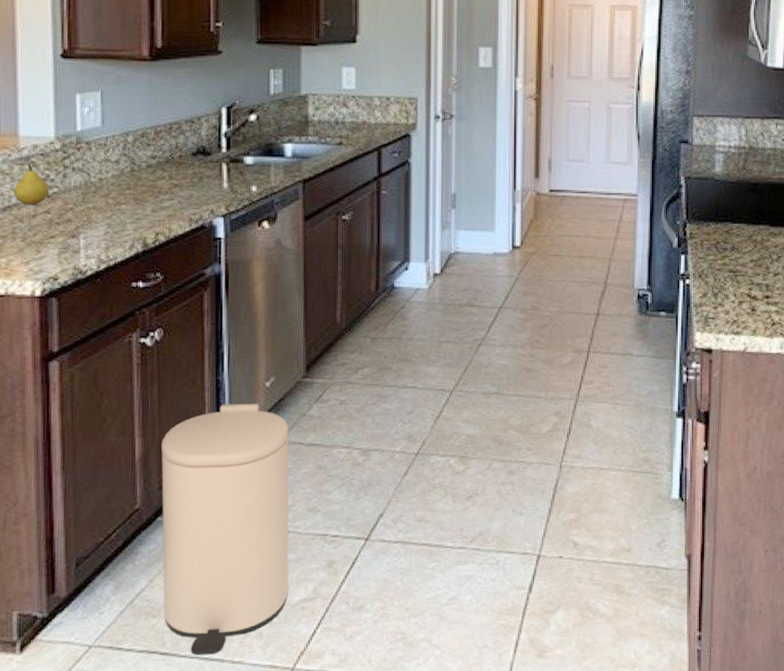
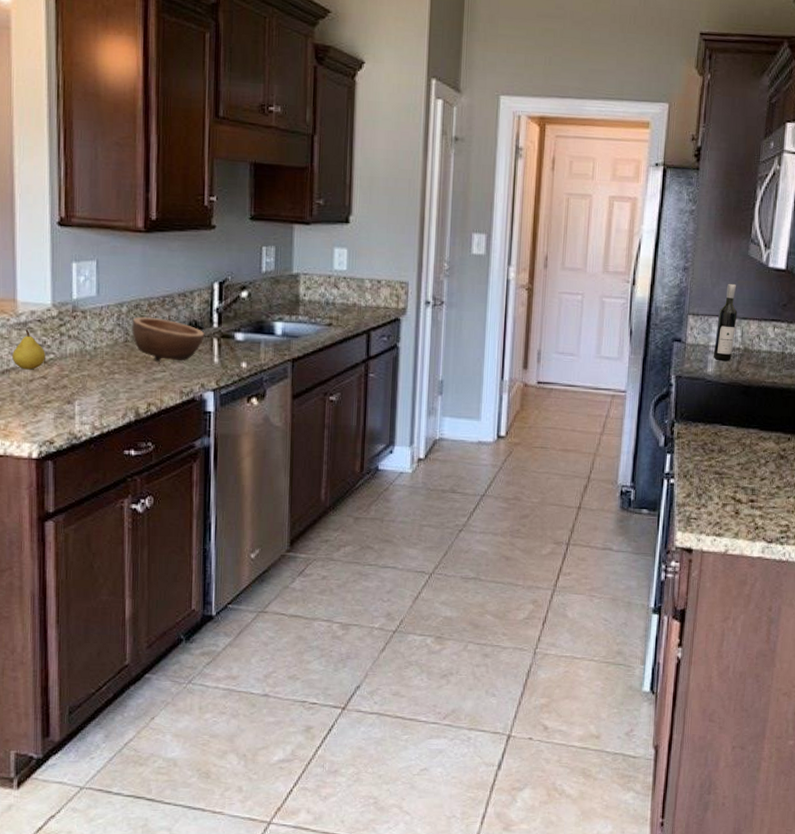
wooden bowl: none [138,145,213,190] -> present [132,316,205,362]
pedal bin: present [161,403,289,656] -> none [150,572,272,804]
bottle: none [720,84,741,159] -> present [713,283,738,361]

